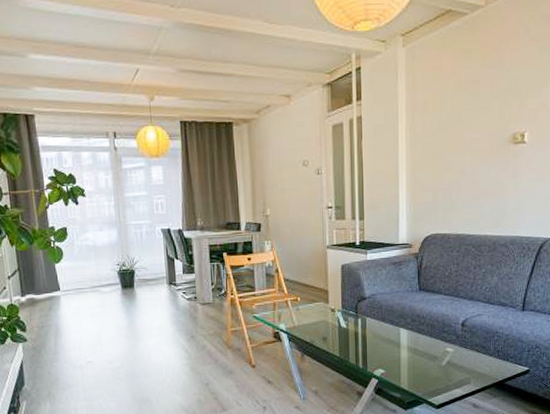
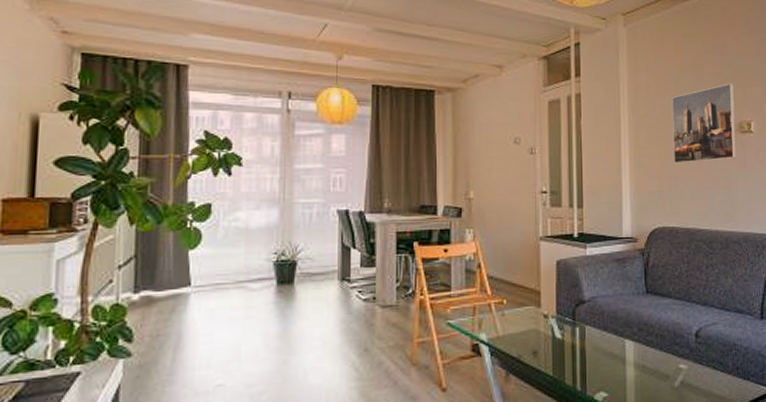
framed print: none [447,95,510,176] -> present [671,82,736,163]

